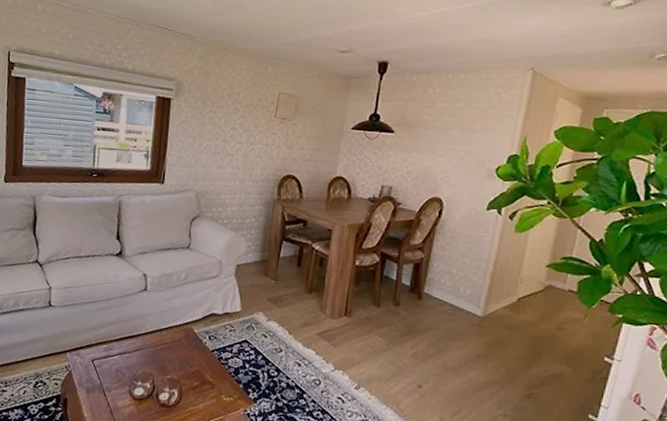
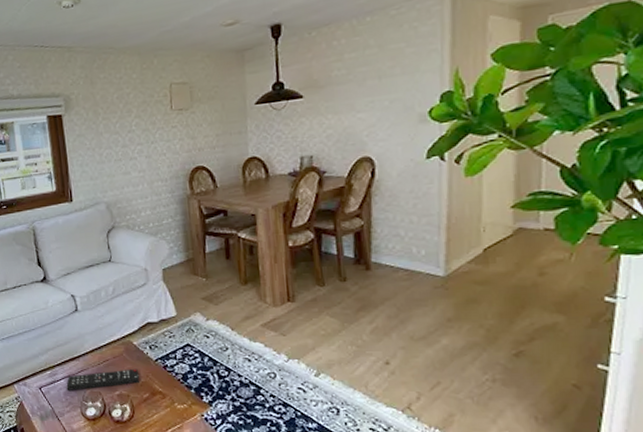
remote control: none [119,352,194,371] -> present [66,368,140,390]

